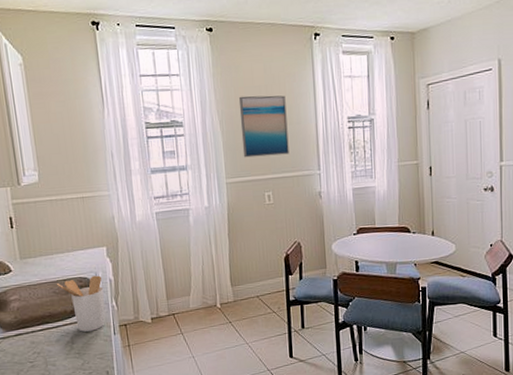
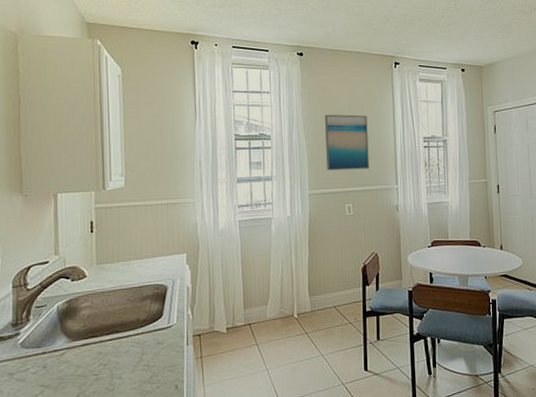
utensil holder: present [56,275,105,332] -> none [131,283,180,342]

